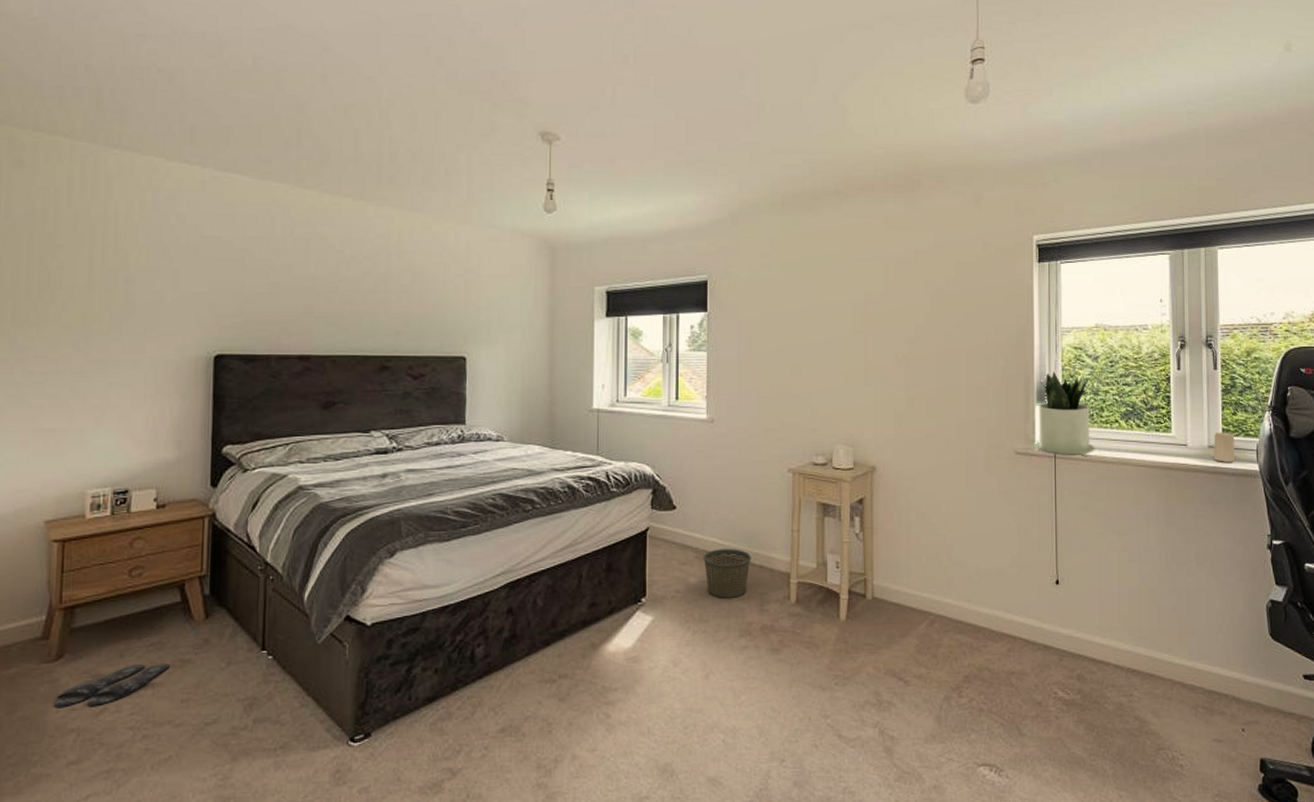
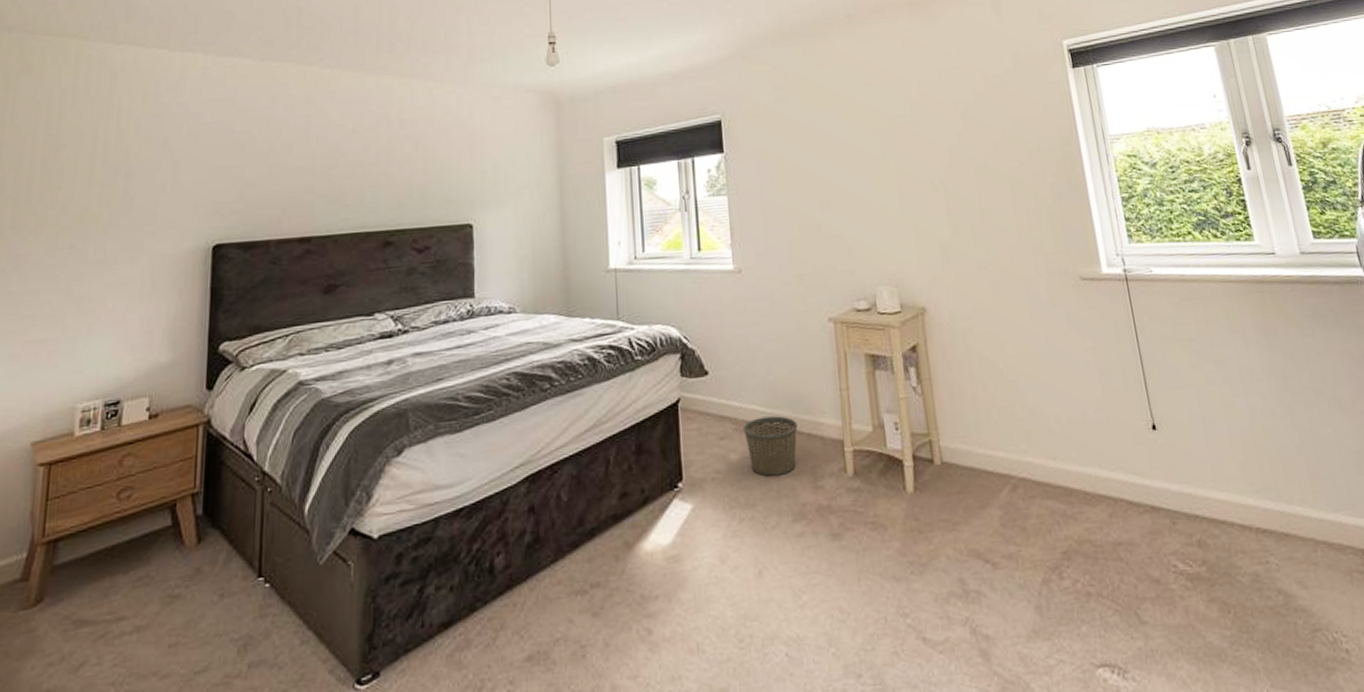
slippers: present [54,664,170,708] -> none [30,601,158,665]
planter: present [1033,371,1096,456] -> none [1097,182,1172,278]
candle: present [1213,432,1236,462] -> none [1304,234,1335,270]

